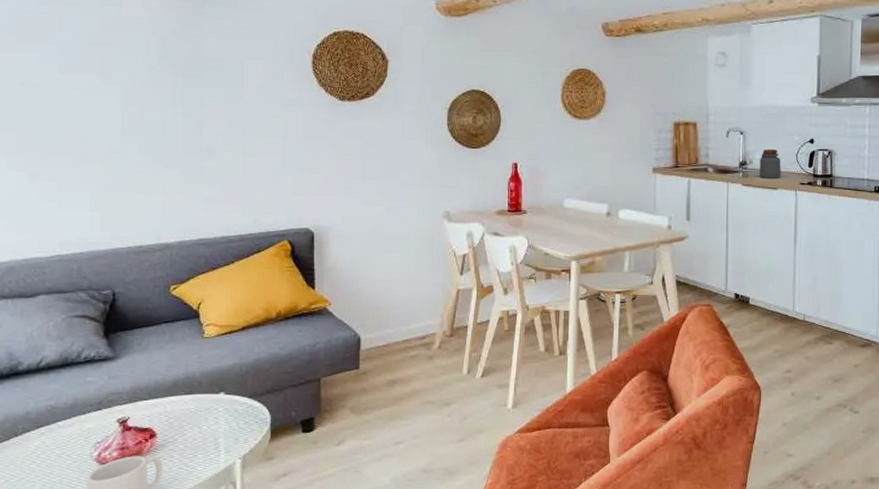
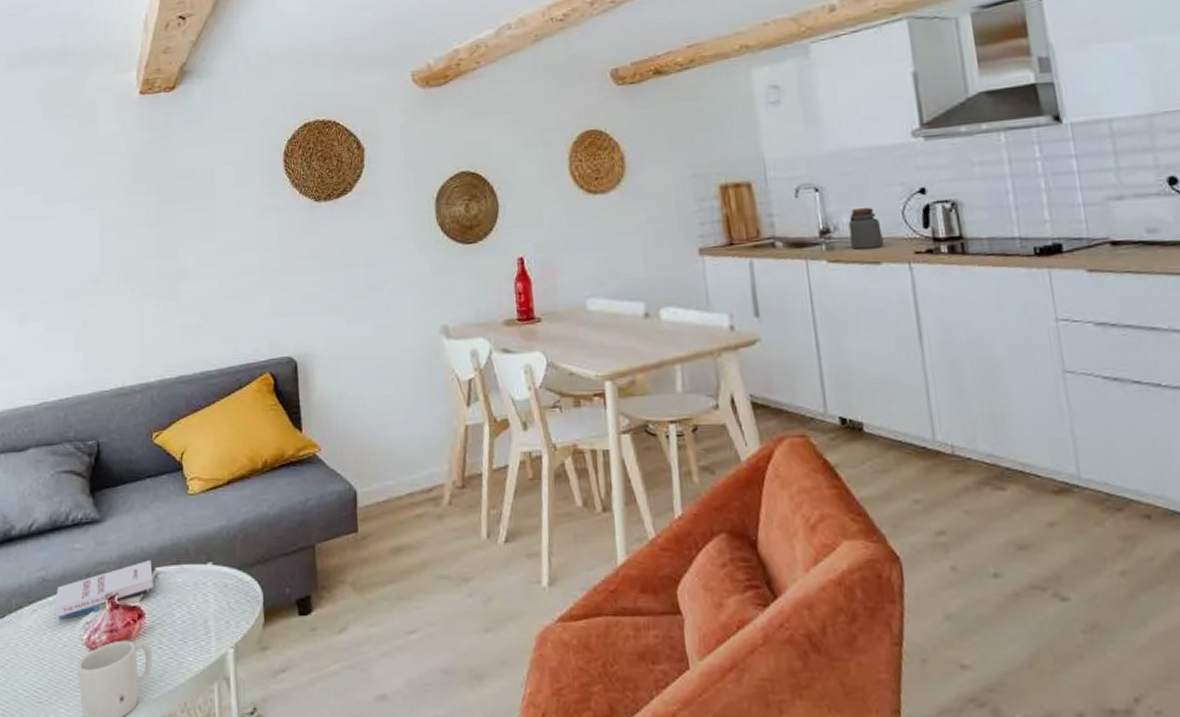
books: none [63,391,170,441] -> present [53,560,157,620]

